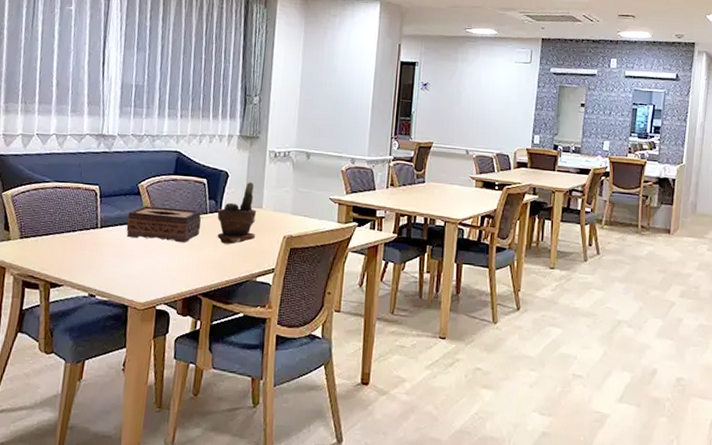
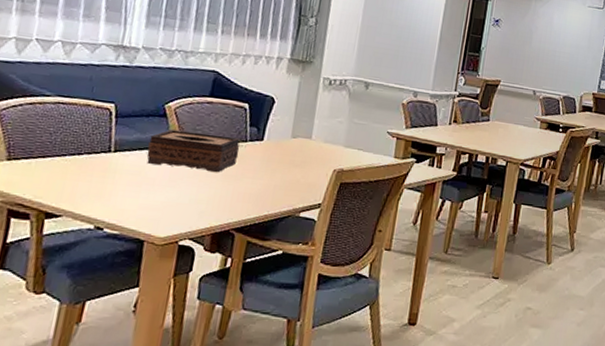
potted plant: present [217,181,256,244] -> none [257,109,304,176]

